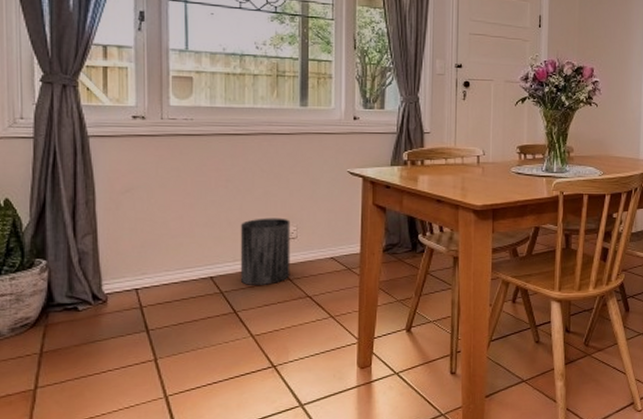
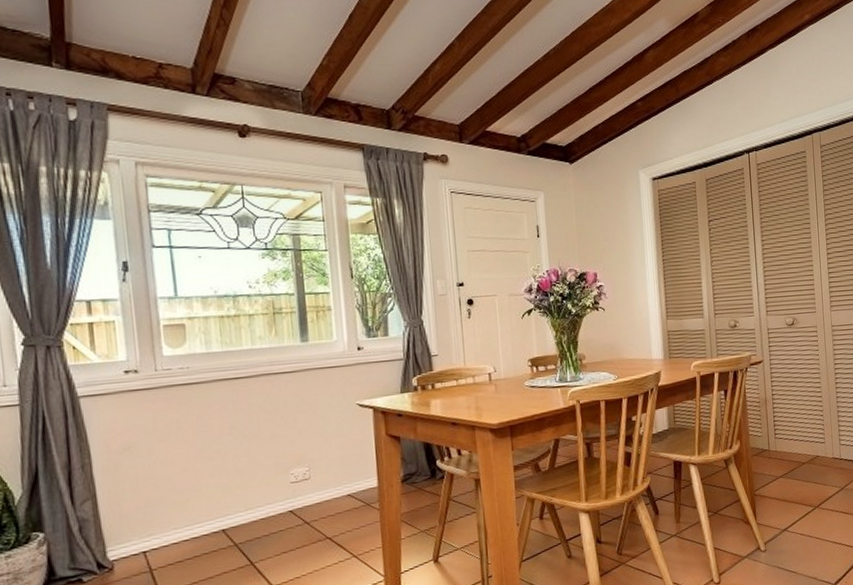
trash can: present [240,218,291,285] -> none [249,459,307,534]

